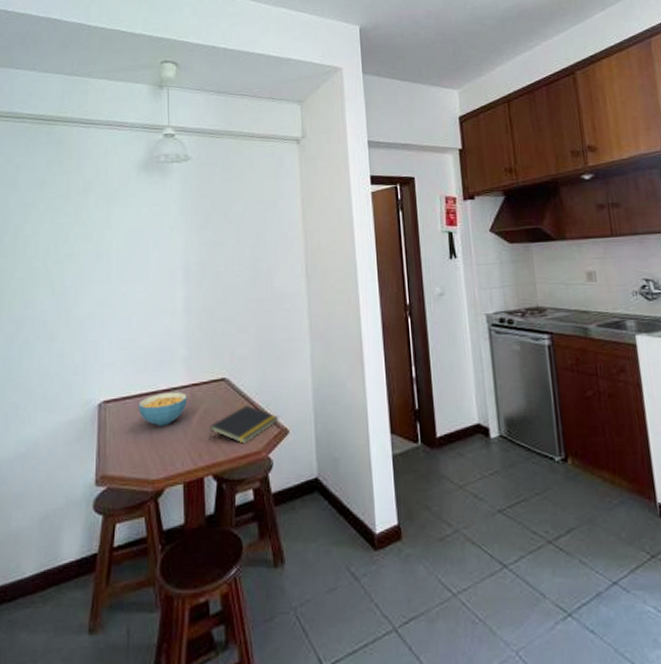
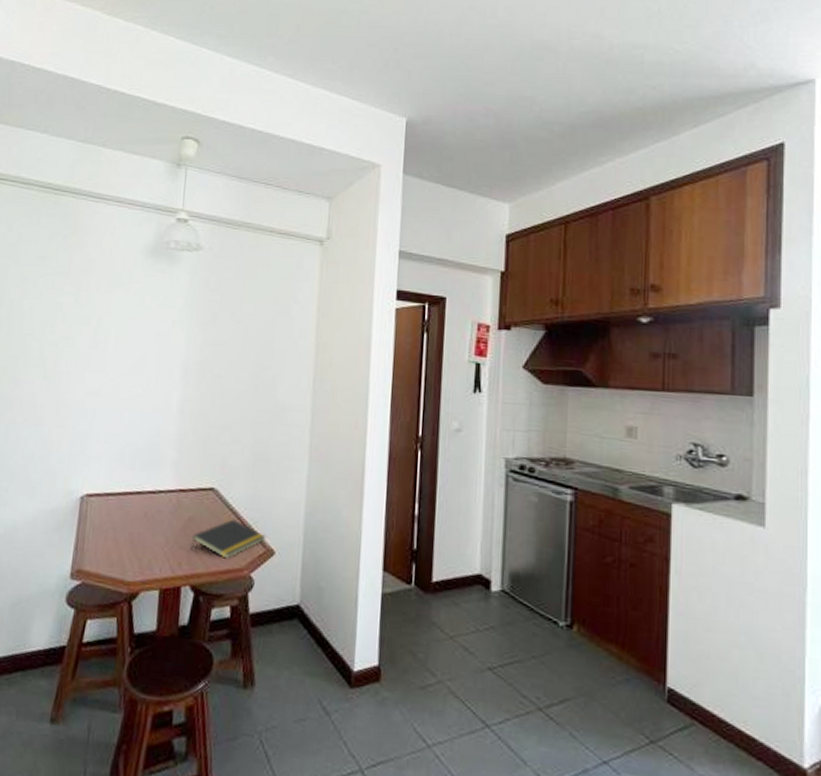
cereal bowl: present [138,391,187,426] -> none [121,494,172,529]

